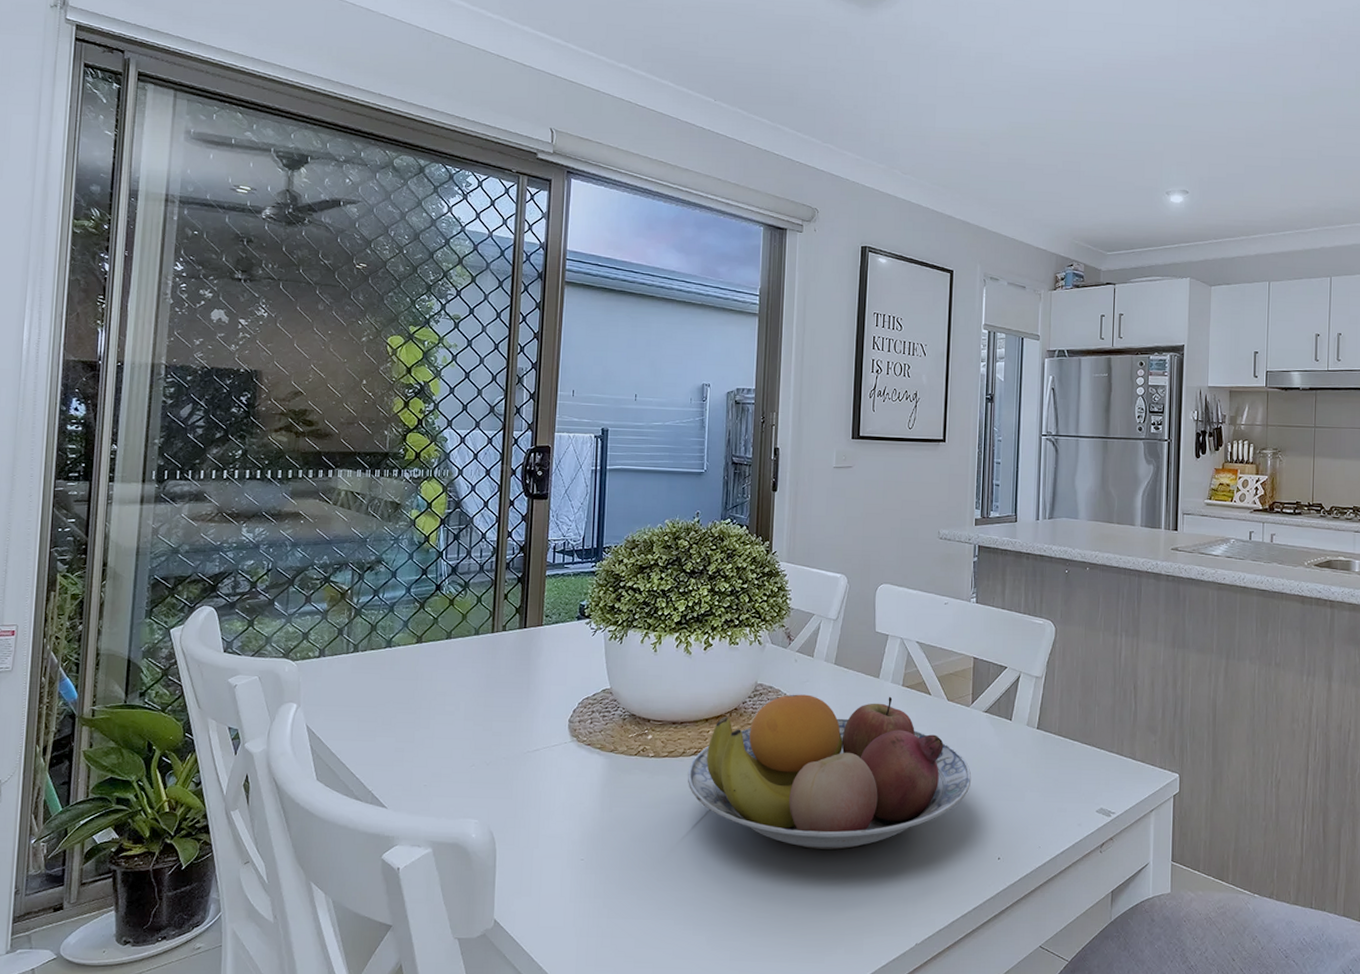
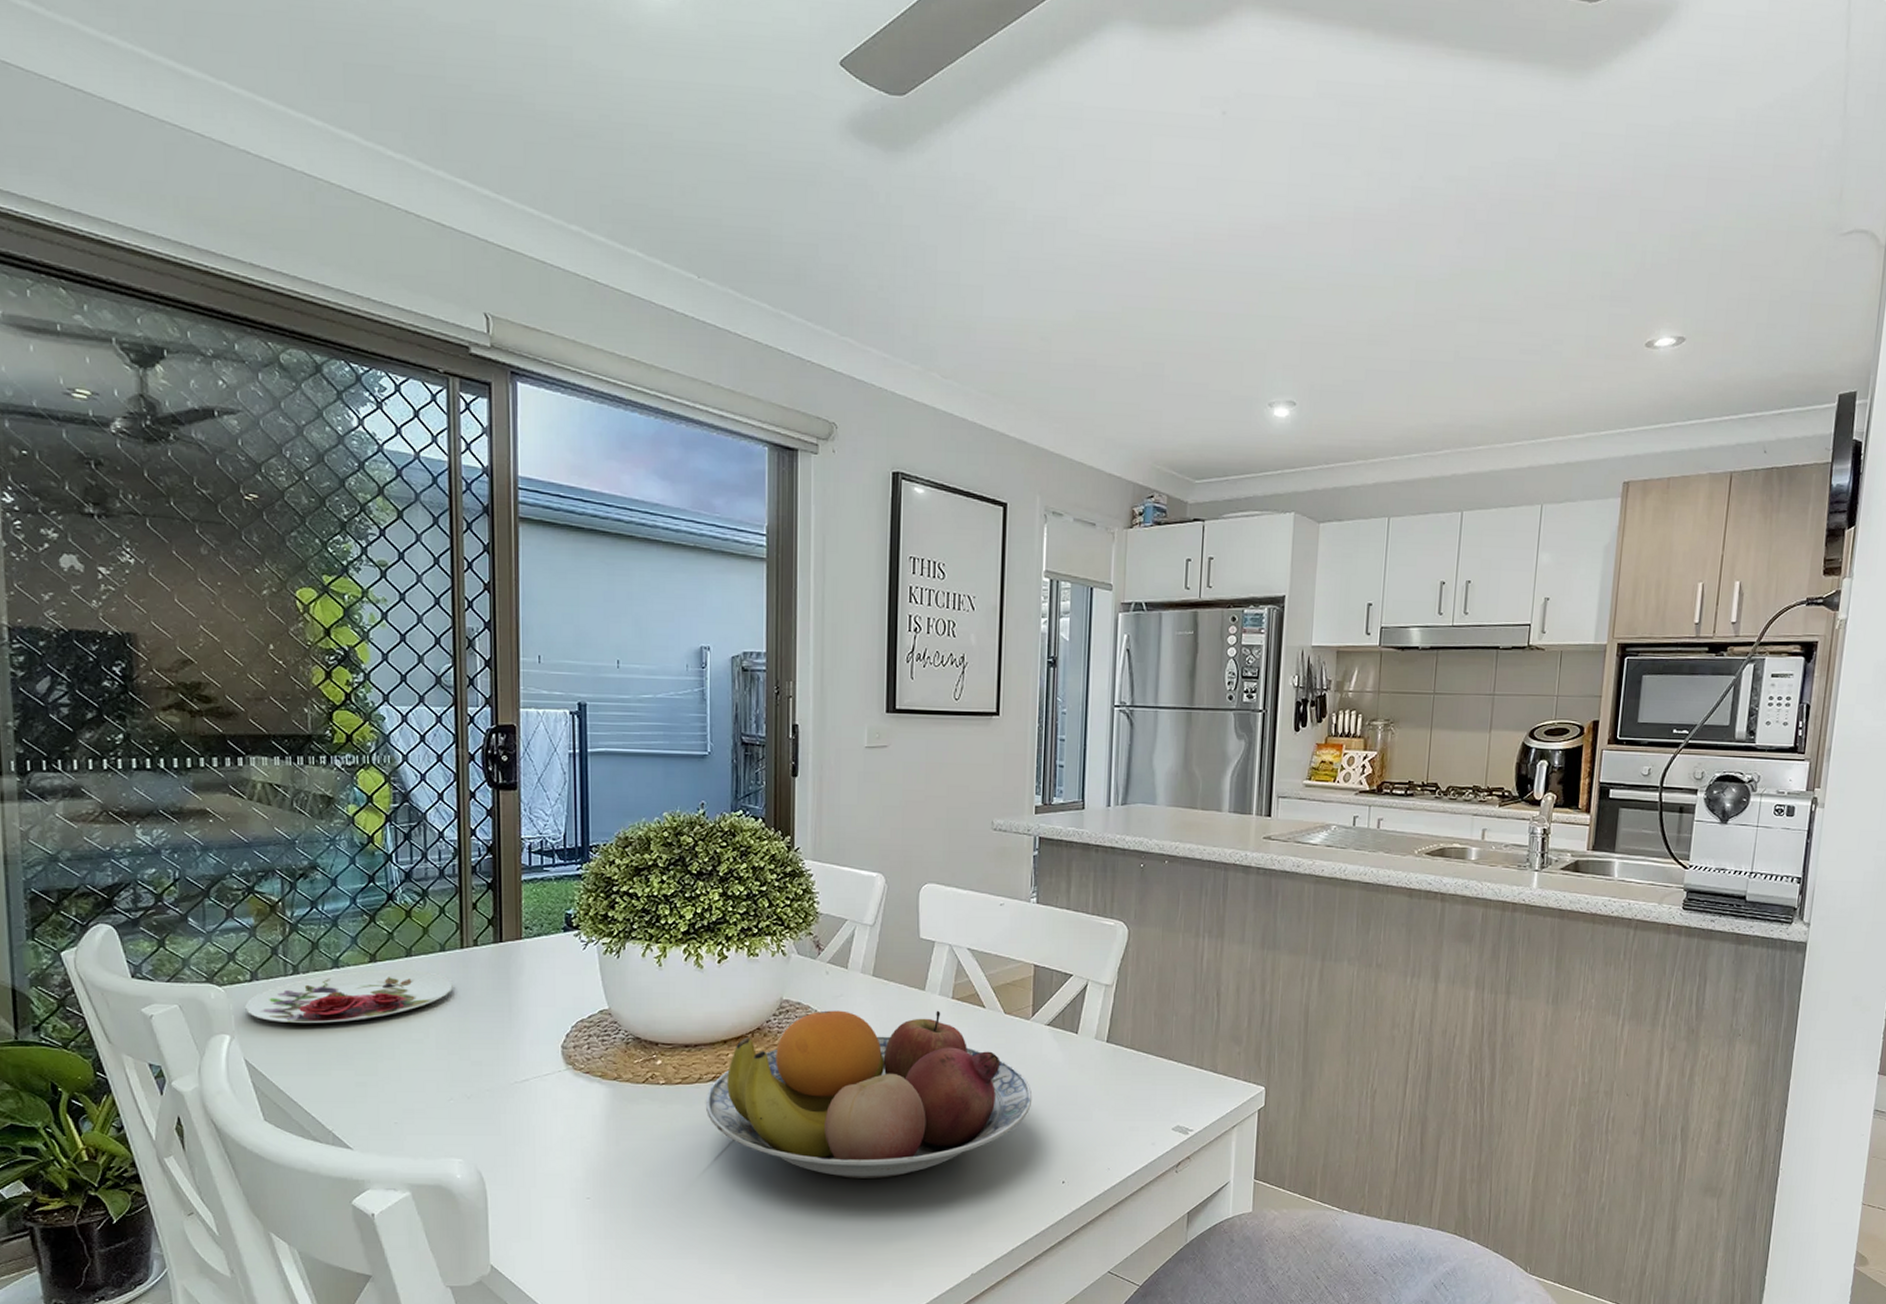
plate: none [312,650,484,696] -> present [245,970,454,1024]

